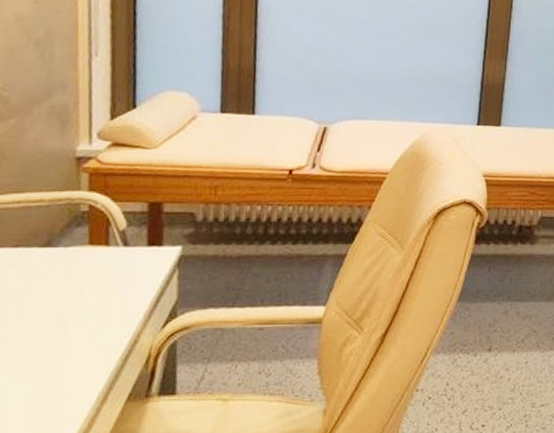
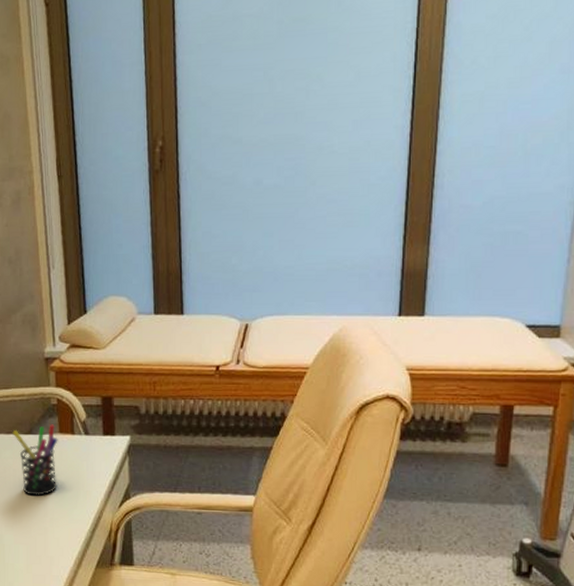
pen holder: none [22,234,87,321] -> present [12,424,58,496]

